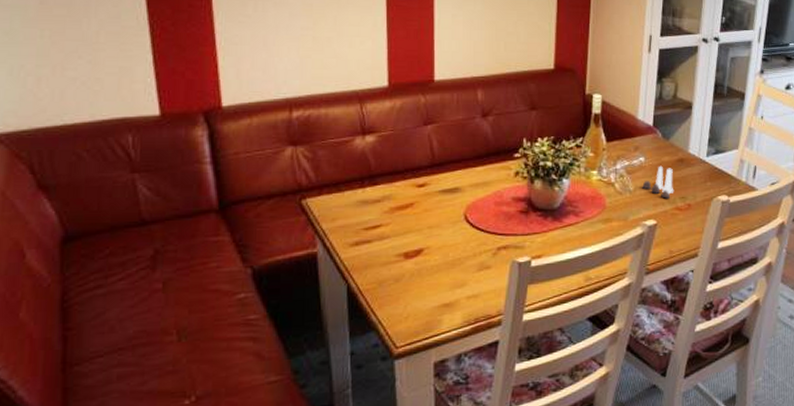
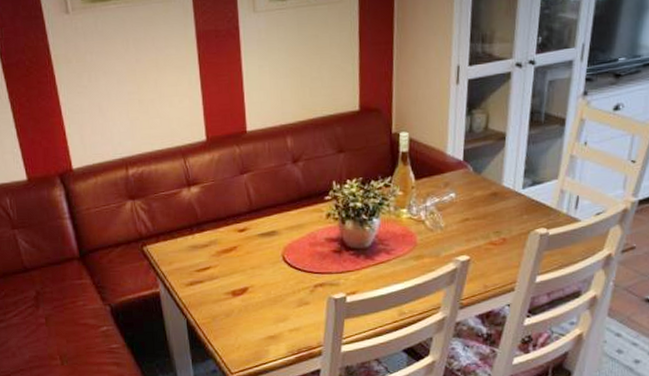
salt and pepper shaker set: present [642,165,674,199] -> none [453,200,488,234]

